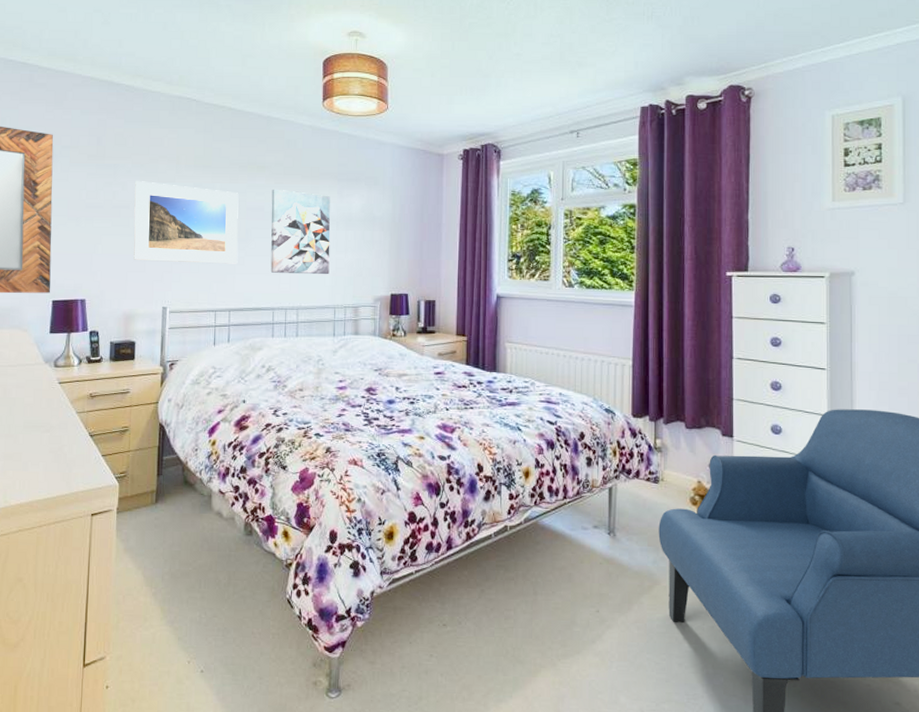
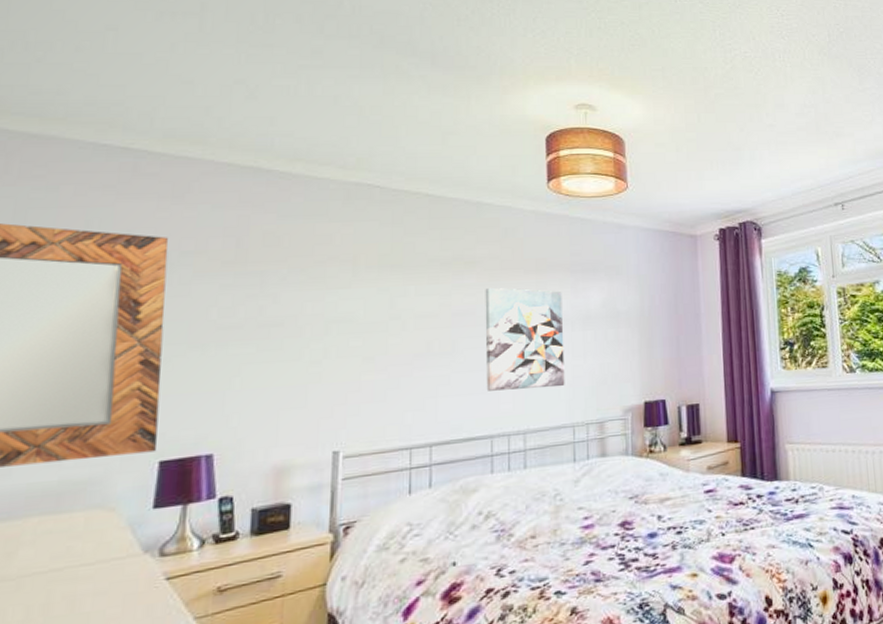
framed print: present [133,181,239,264] -> none [289,289,441,393]

